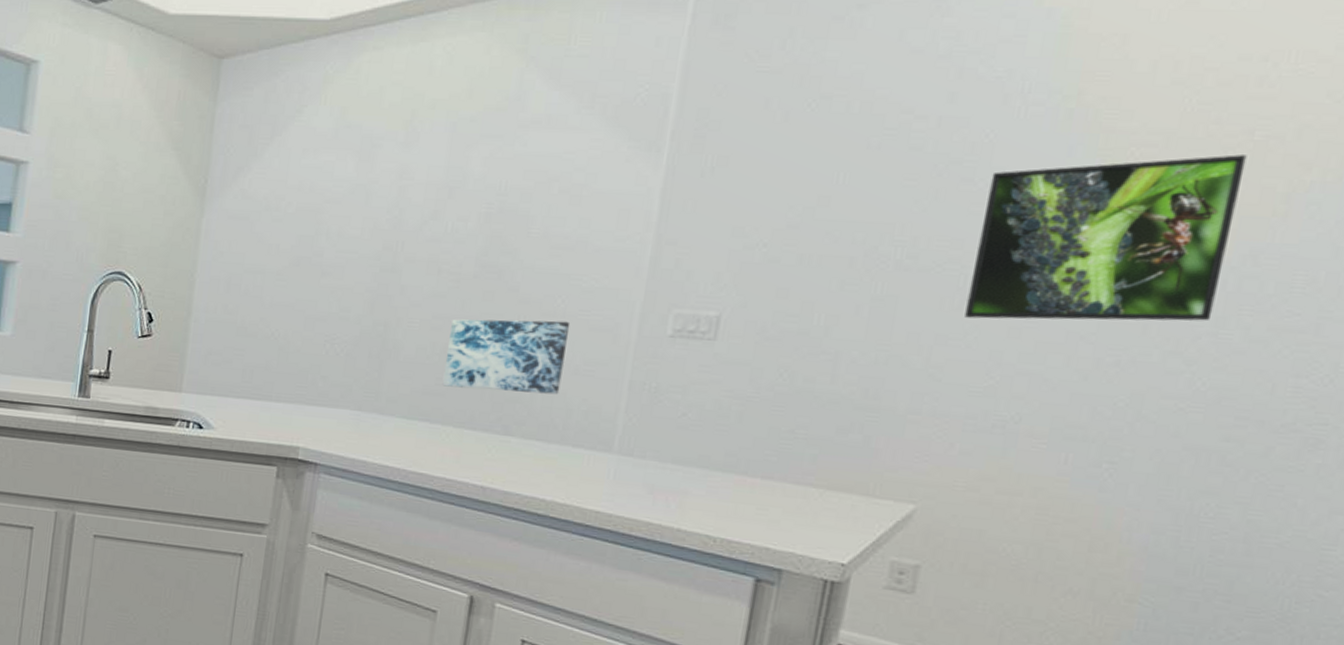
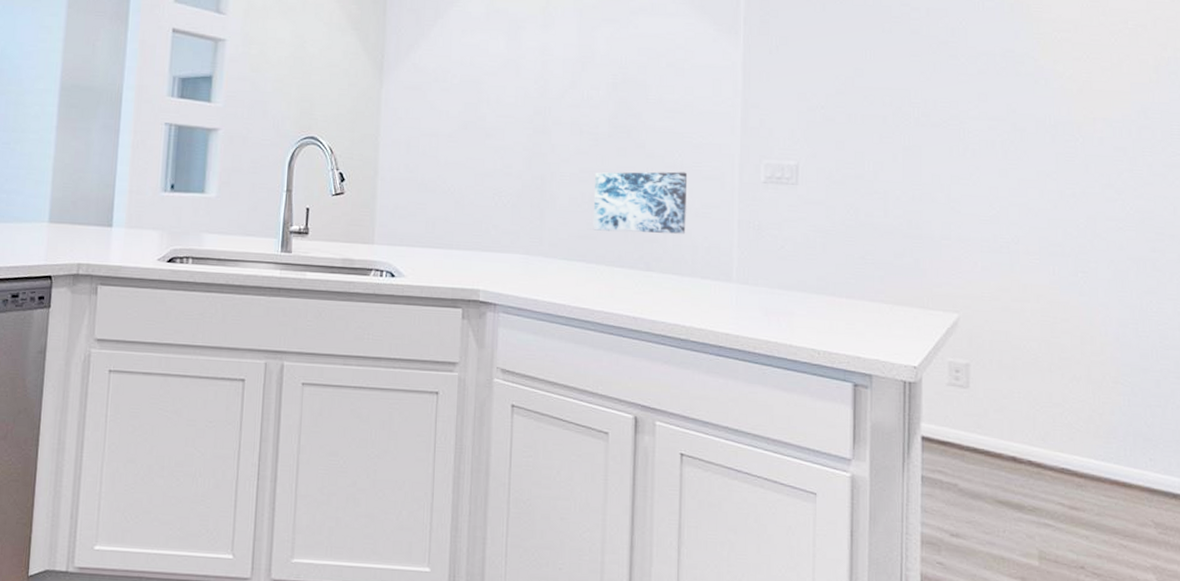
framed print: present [965,154,1247,321] -> none [968,38,1127,163]

